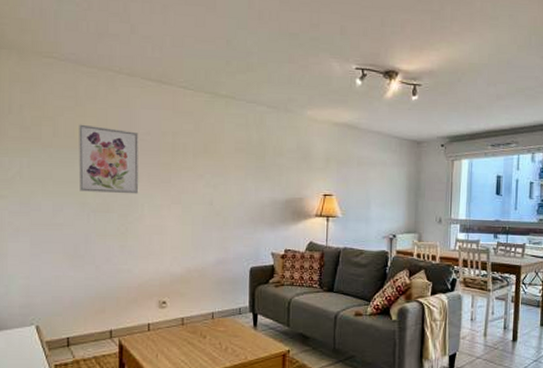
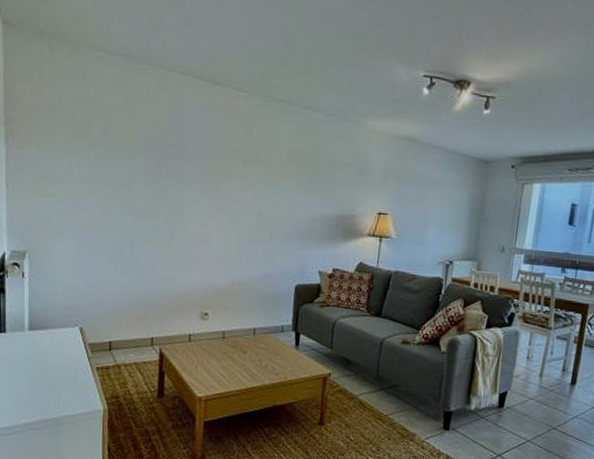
wall art: present [79,124,139,194] -> none [126,123,188,201]

